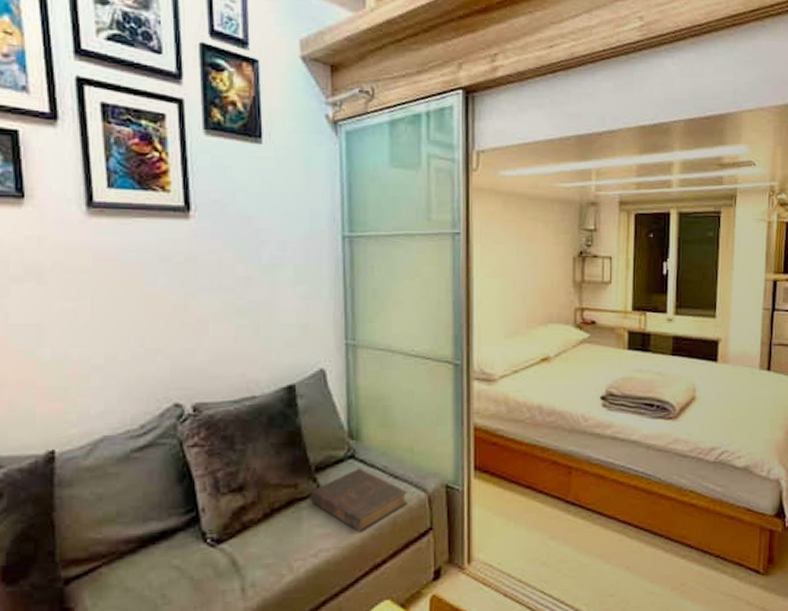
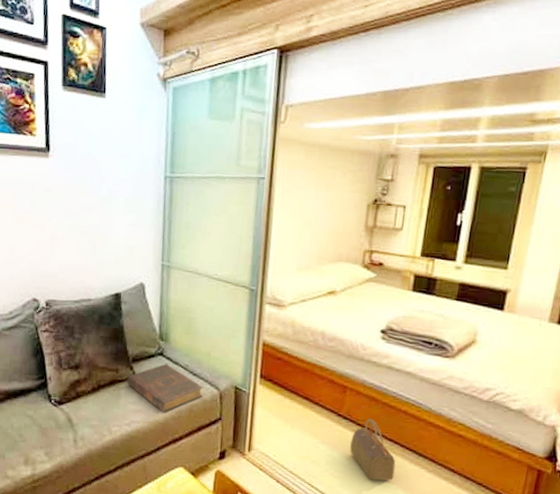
handbag: none [581,500,632,573] -> present [349,418,396,481]

